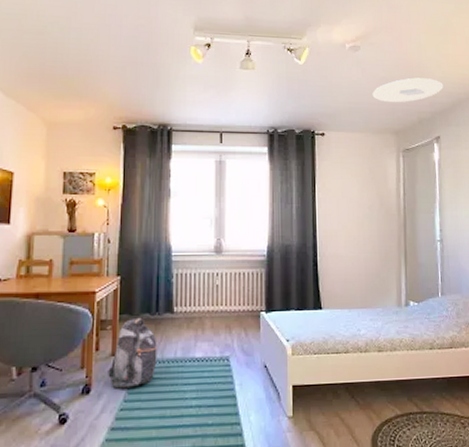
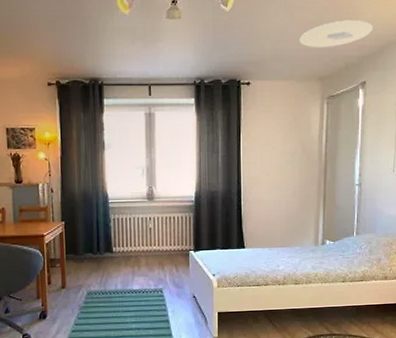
backpack: present [108,317,158,389] -> none [60,256,101,315]

